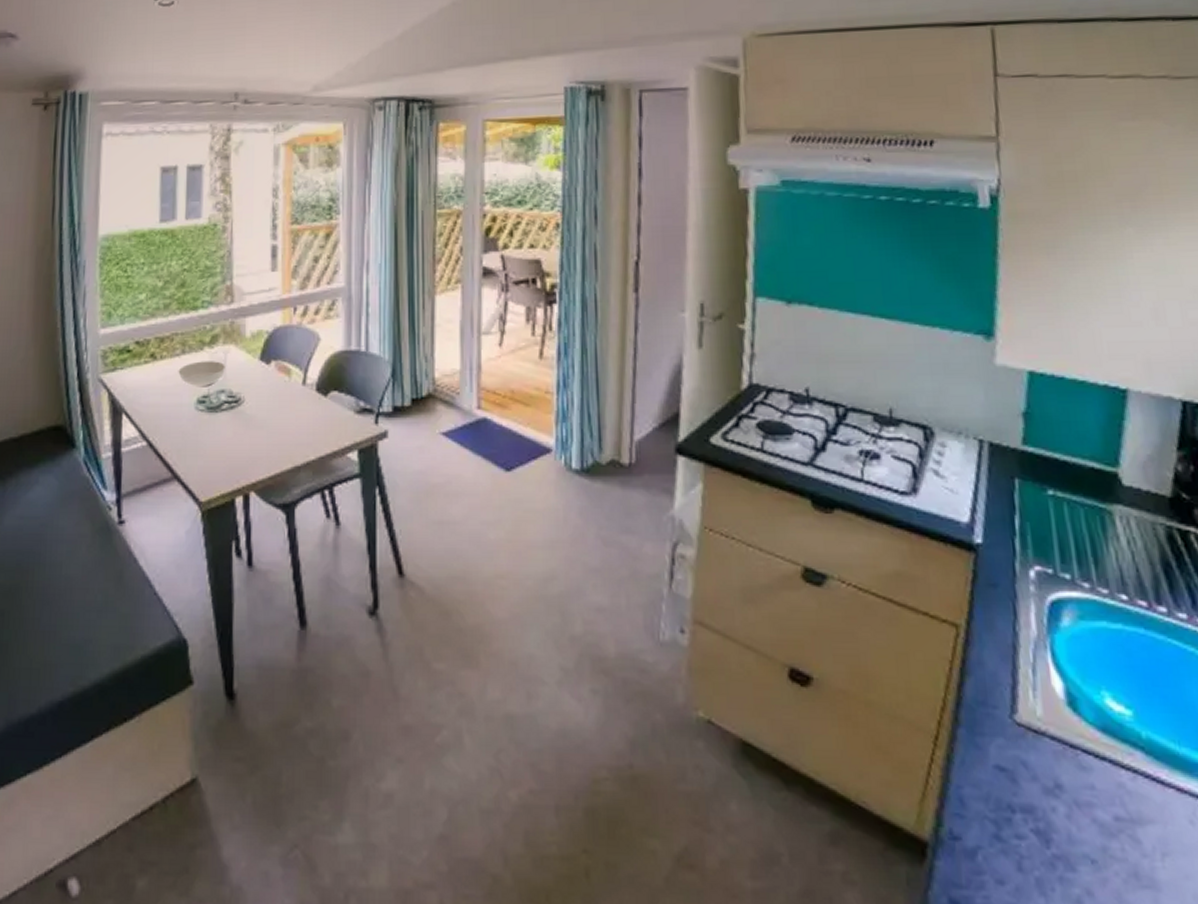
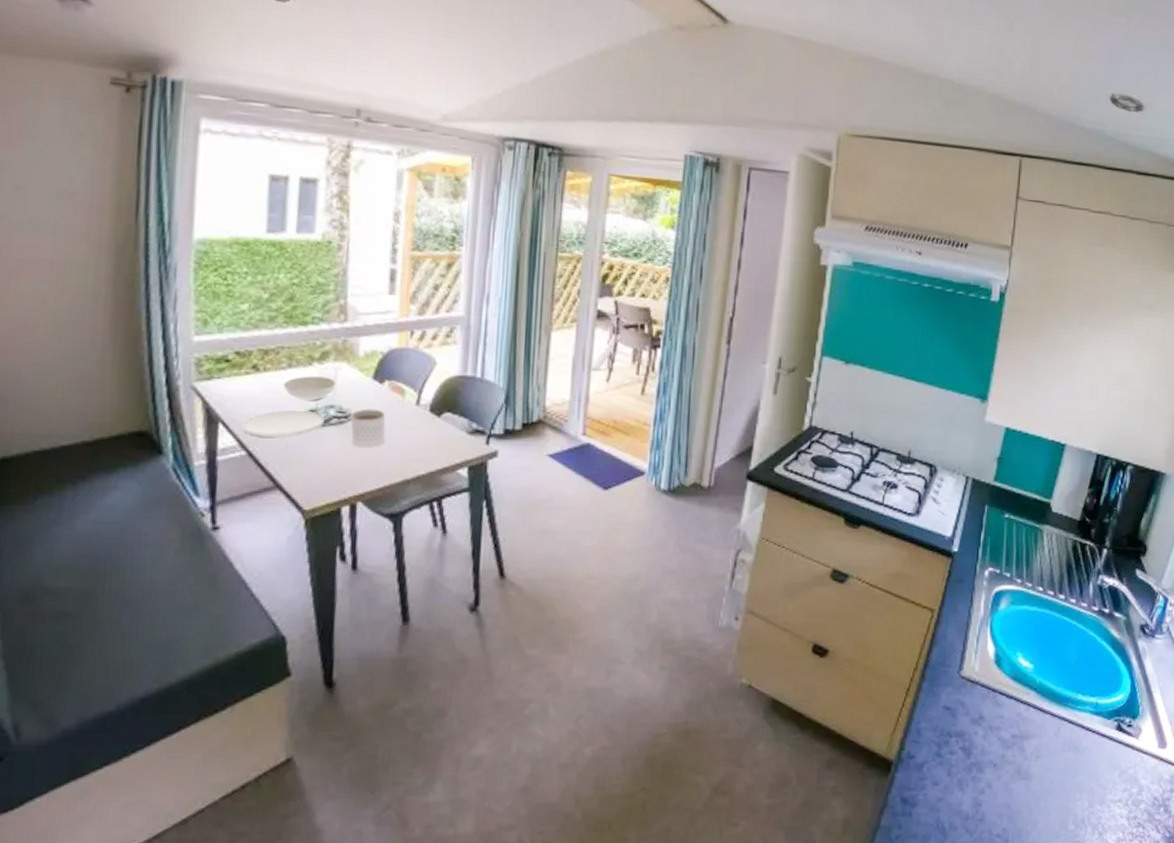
plate: none [142,396,216,427] -> present [241,409,324,439]
mug: none [240,391,274,433] -> present [350,408,386,448]

